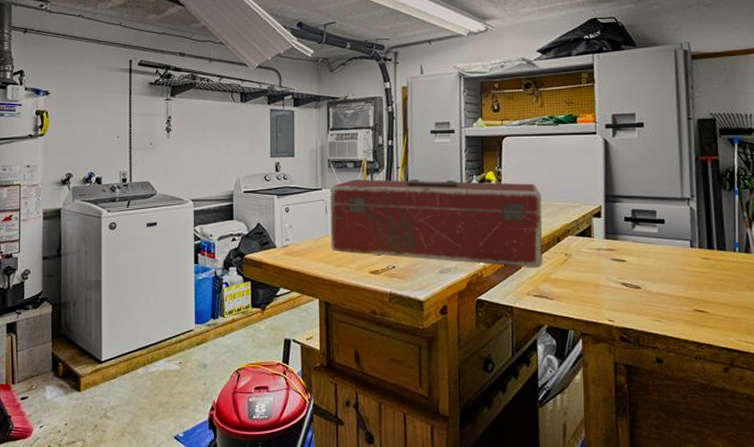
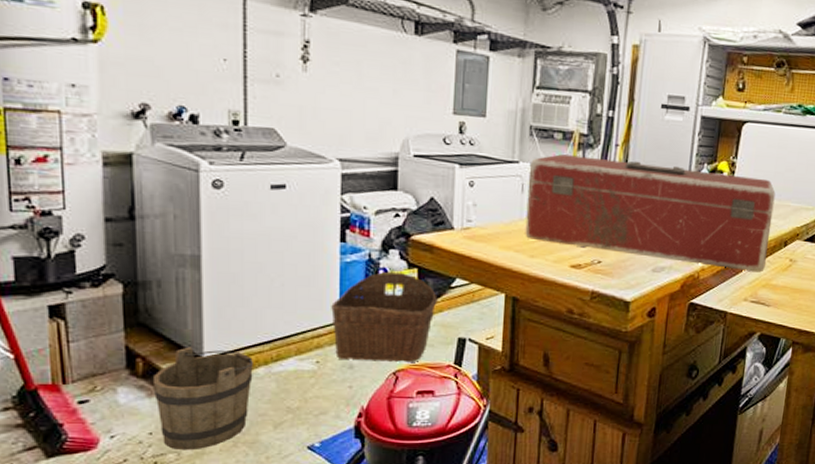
bucket: none [68,352,135,439] -> present [152,347,253,451]
wicker basket: none [189,285,267,363] -> present [331,271,438,364]

